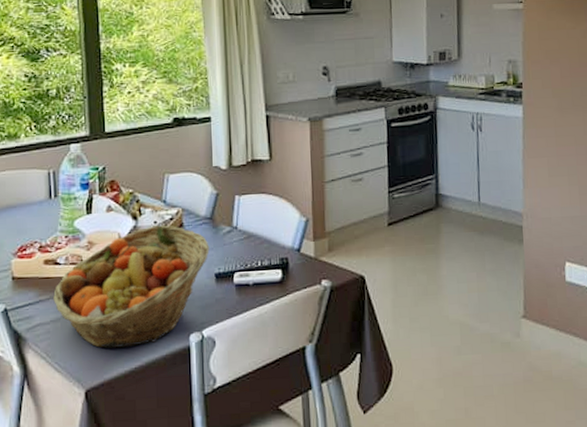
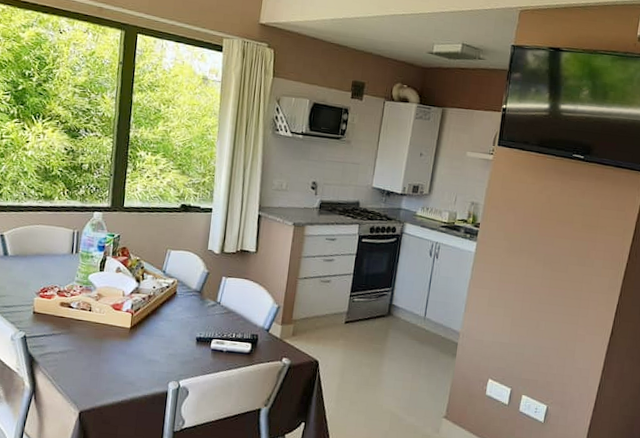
fruit basket: present [53,225,210,348] -> none [63,290,195,384]

